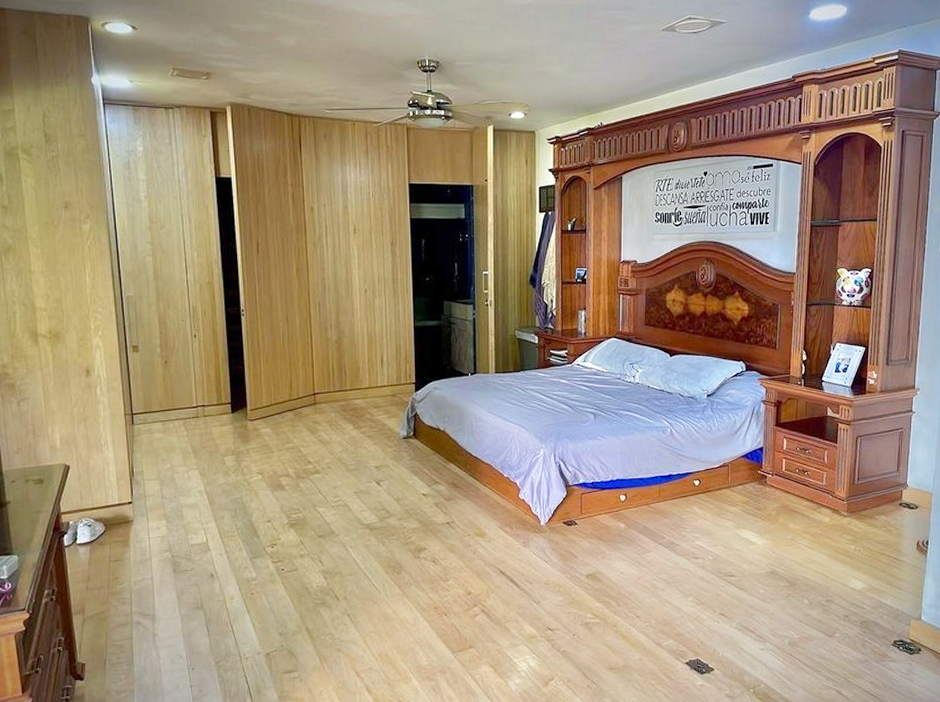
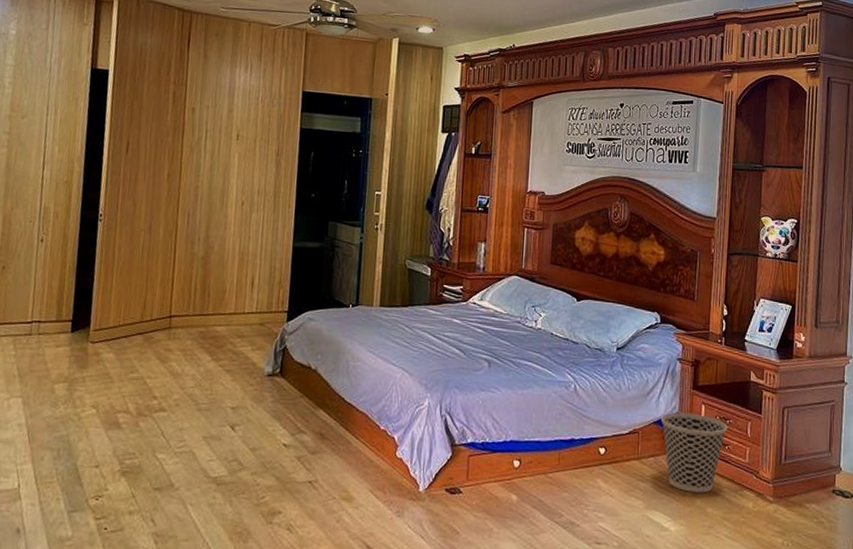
wastebasket: none [748,446,807,512] -> present [661,412,728,493]

